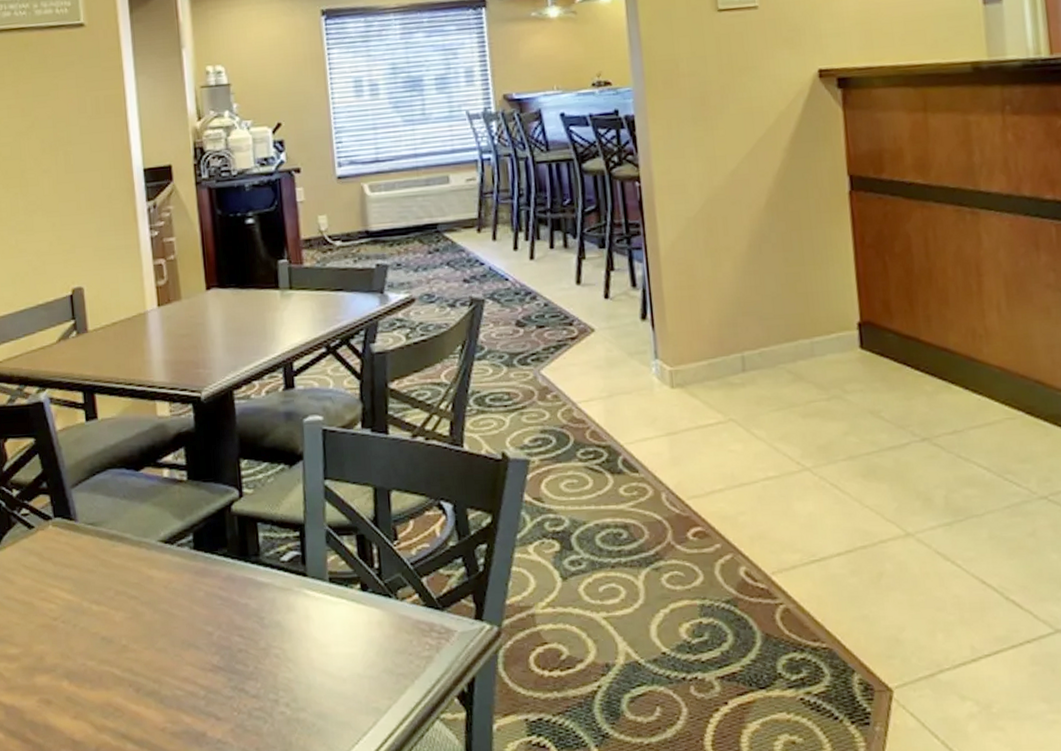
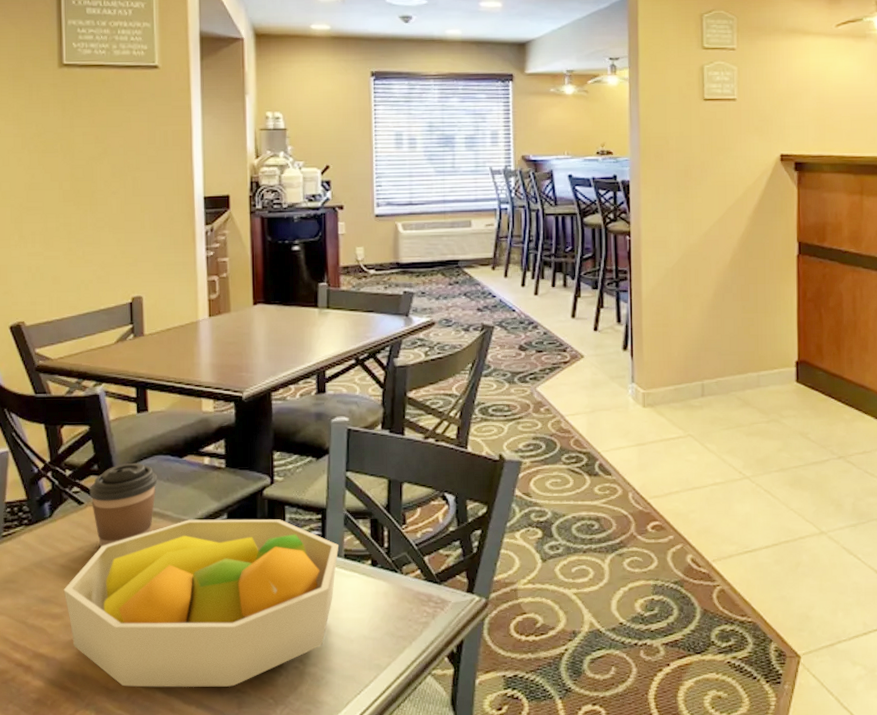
fruit bowl: none [18,538,322,739] -> present [63,519,339,687]
coffee cup: none [39,478,113,577] -> present [89,462,158,548]

